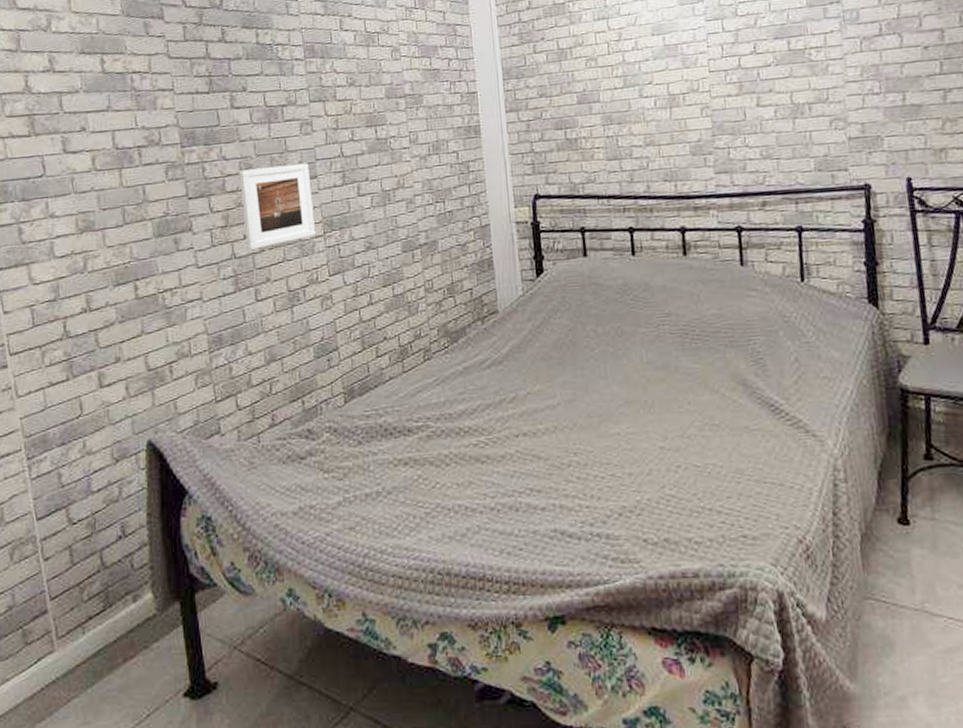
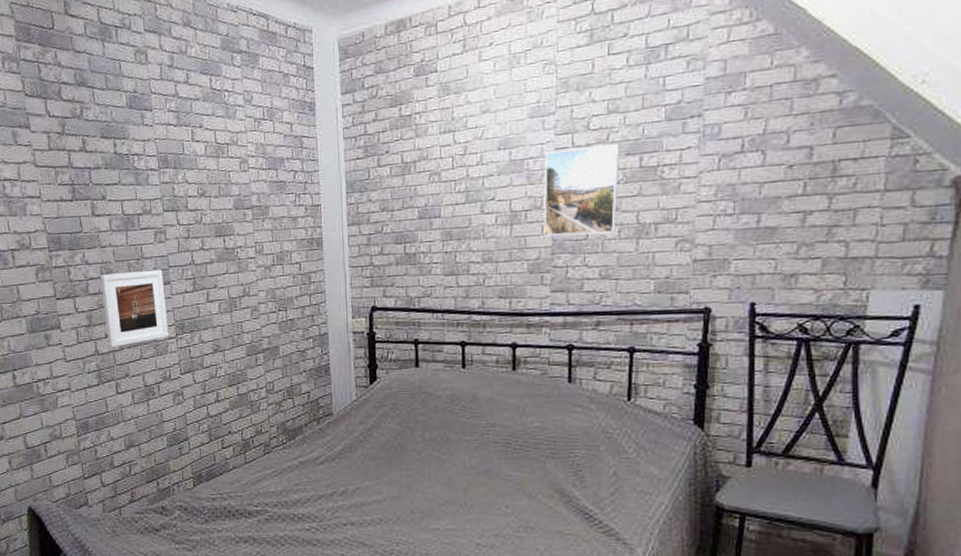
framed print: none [697,28,772,119] -> present [543,143,620,237]

